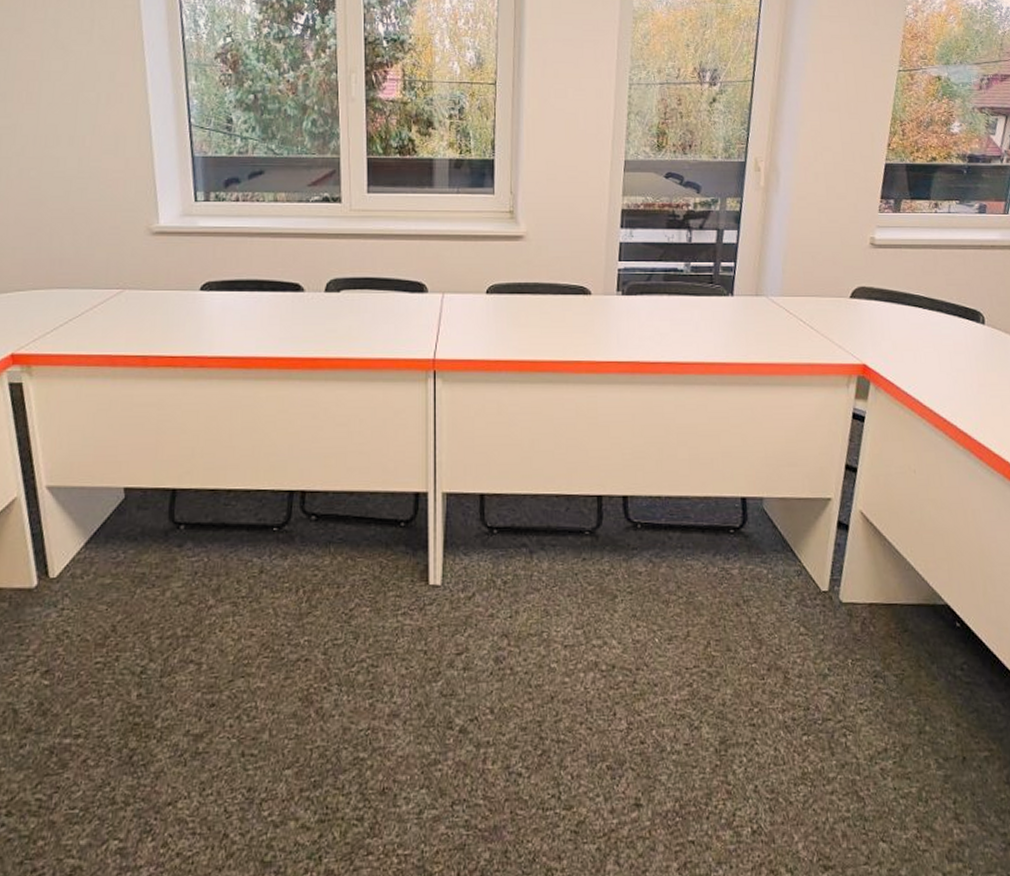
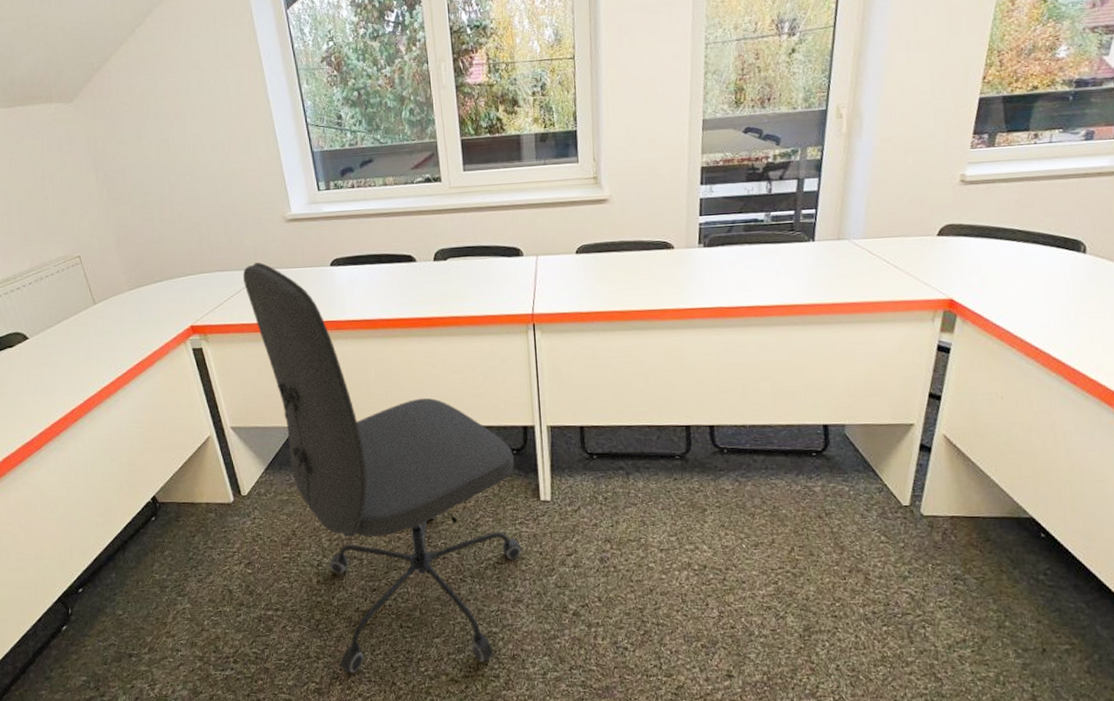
office chair: none [88,281,404,825] -> present [243,262,522,674]

